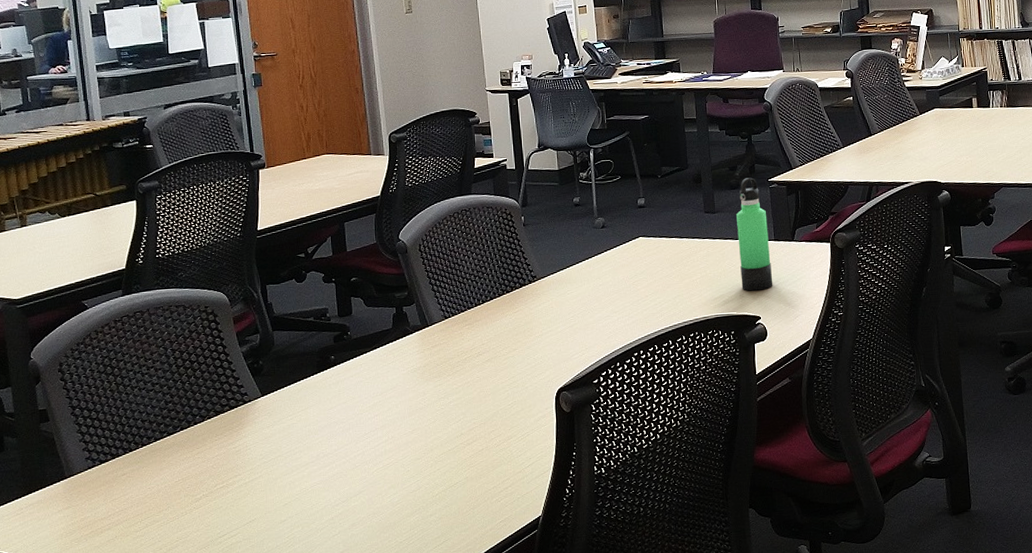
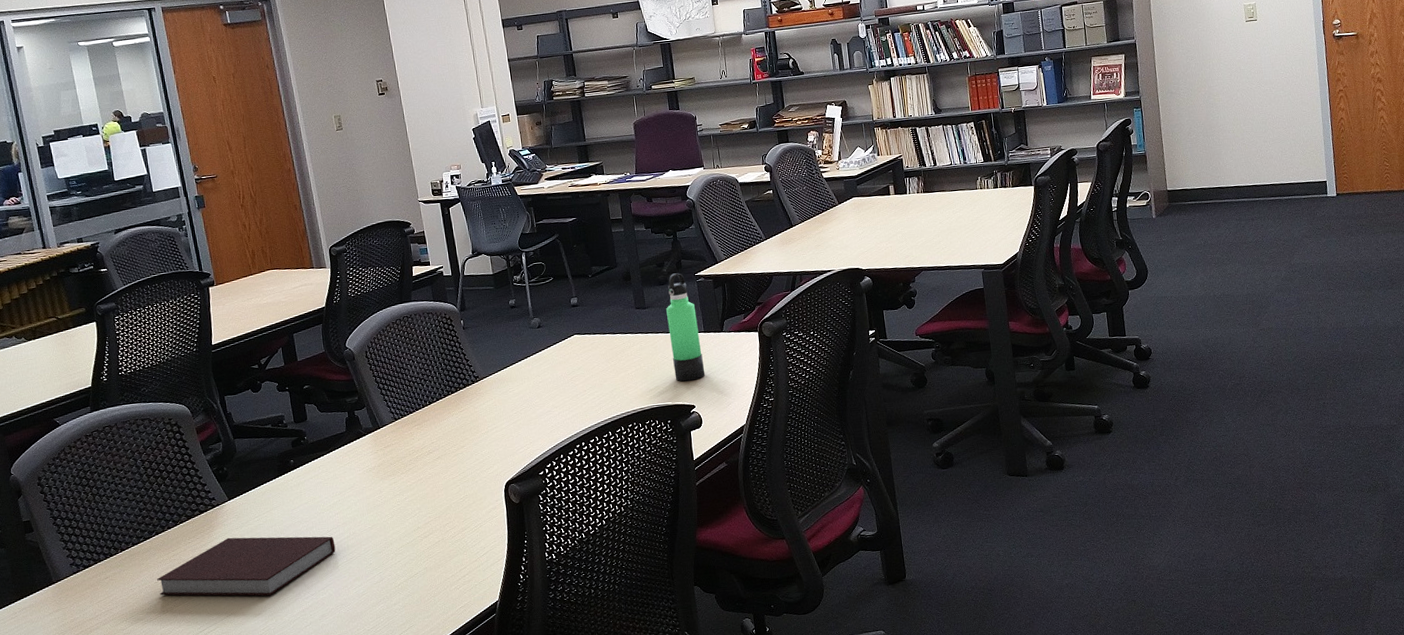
notebook: none [178,436,372,501] -> present [157,536,336,596]

